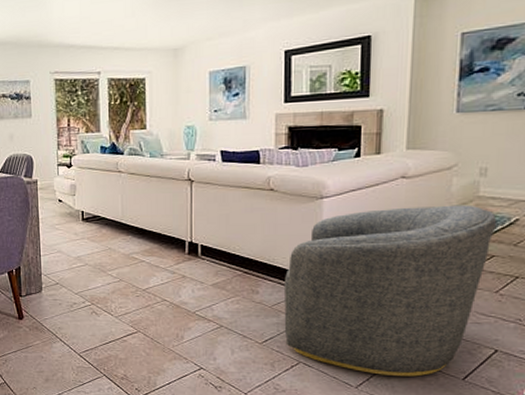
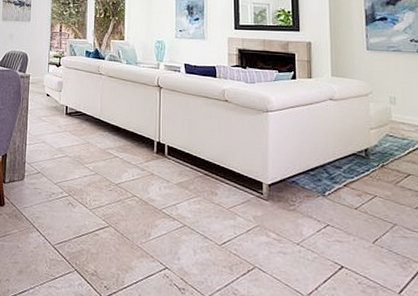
armchair: present [283,204,497,377] -> none [238,125,409,288]

